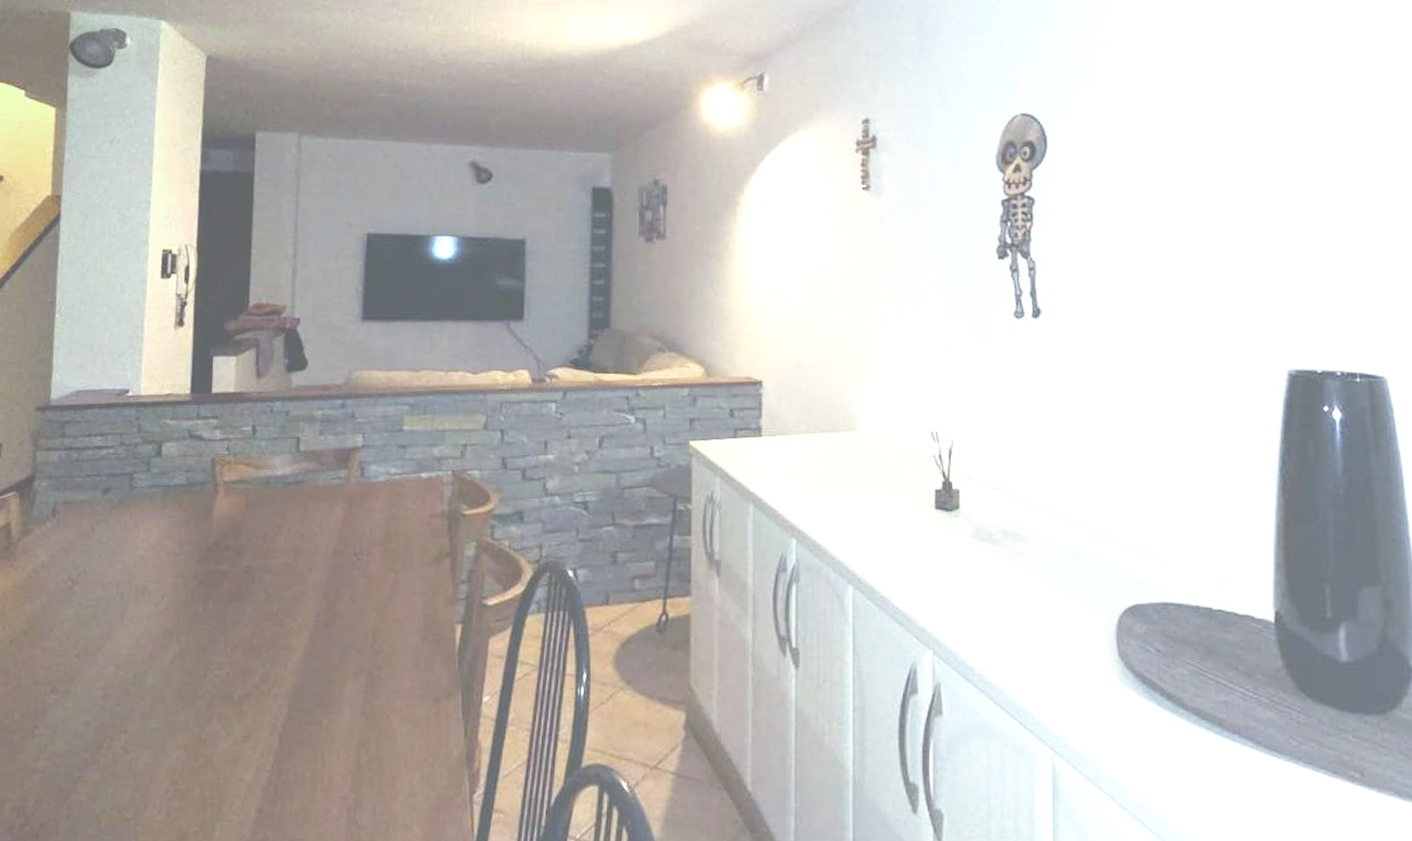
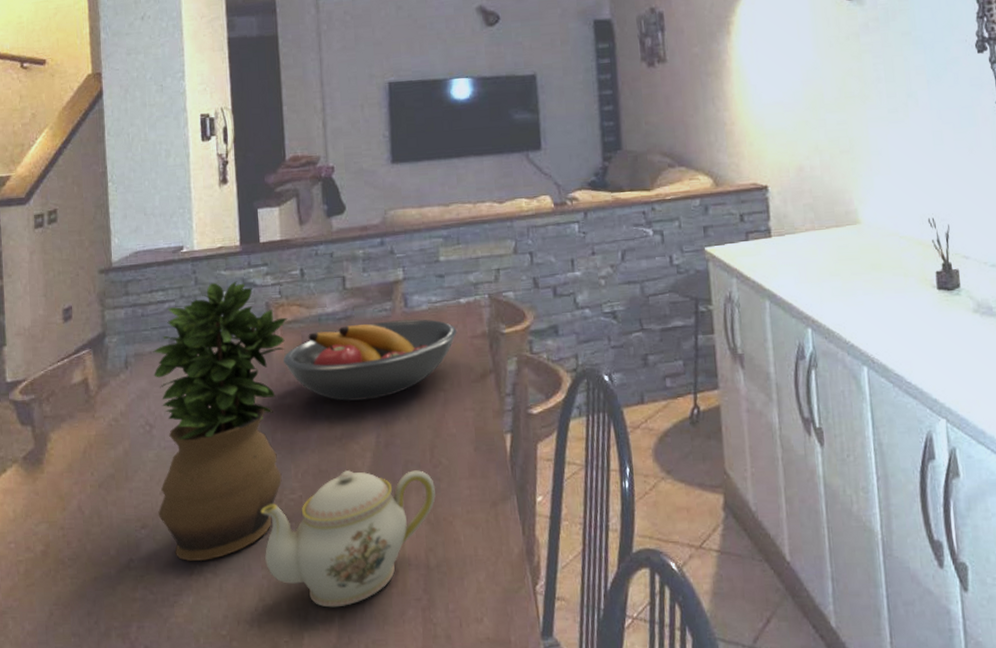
potted plant: none [71,431,234,734] -> present [153,281,288,561]
teapot: none [181,649,375,799] -> present [260,470,437,608]
fruit bowl: none [224,490,414,574] -> present [283,319,457,401]

